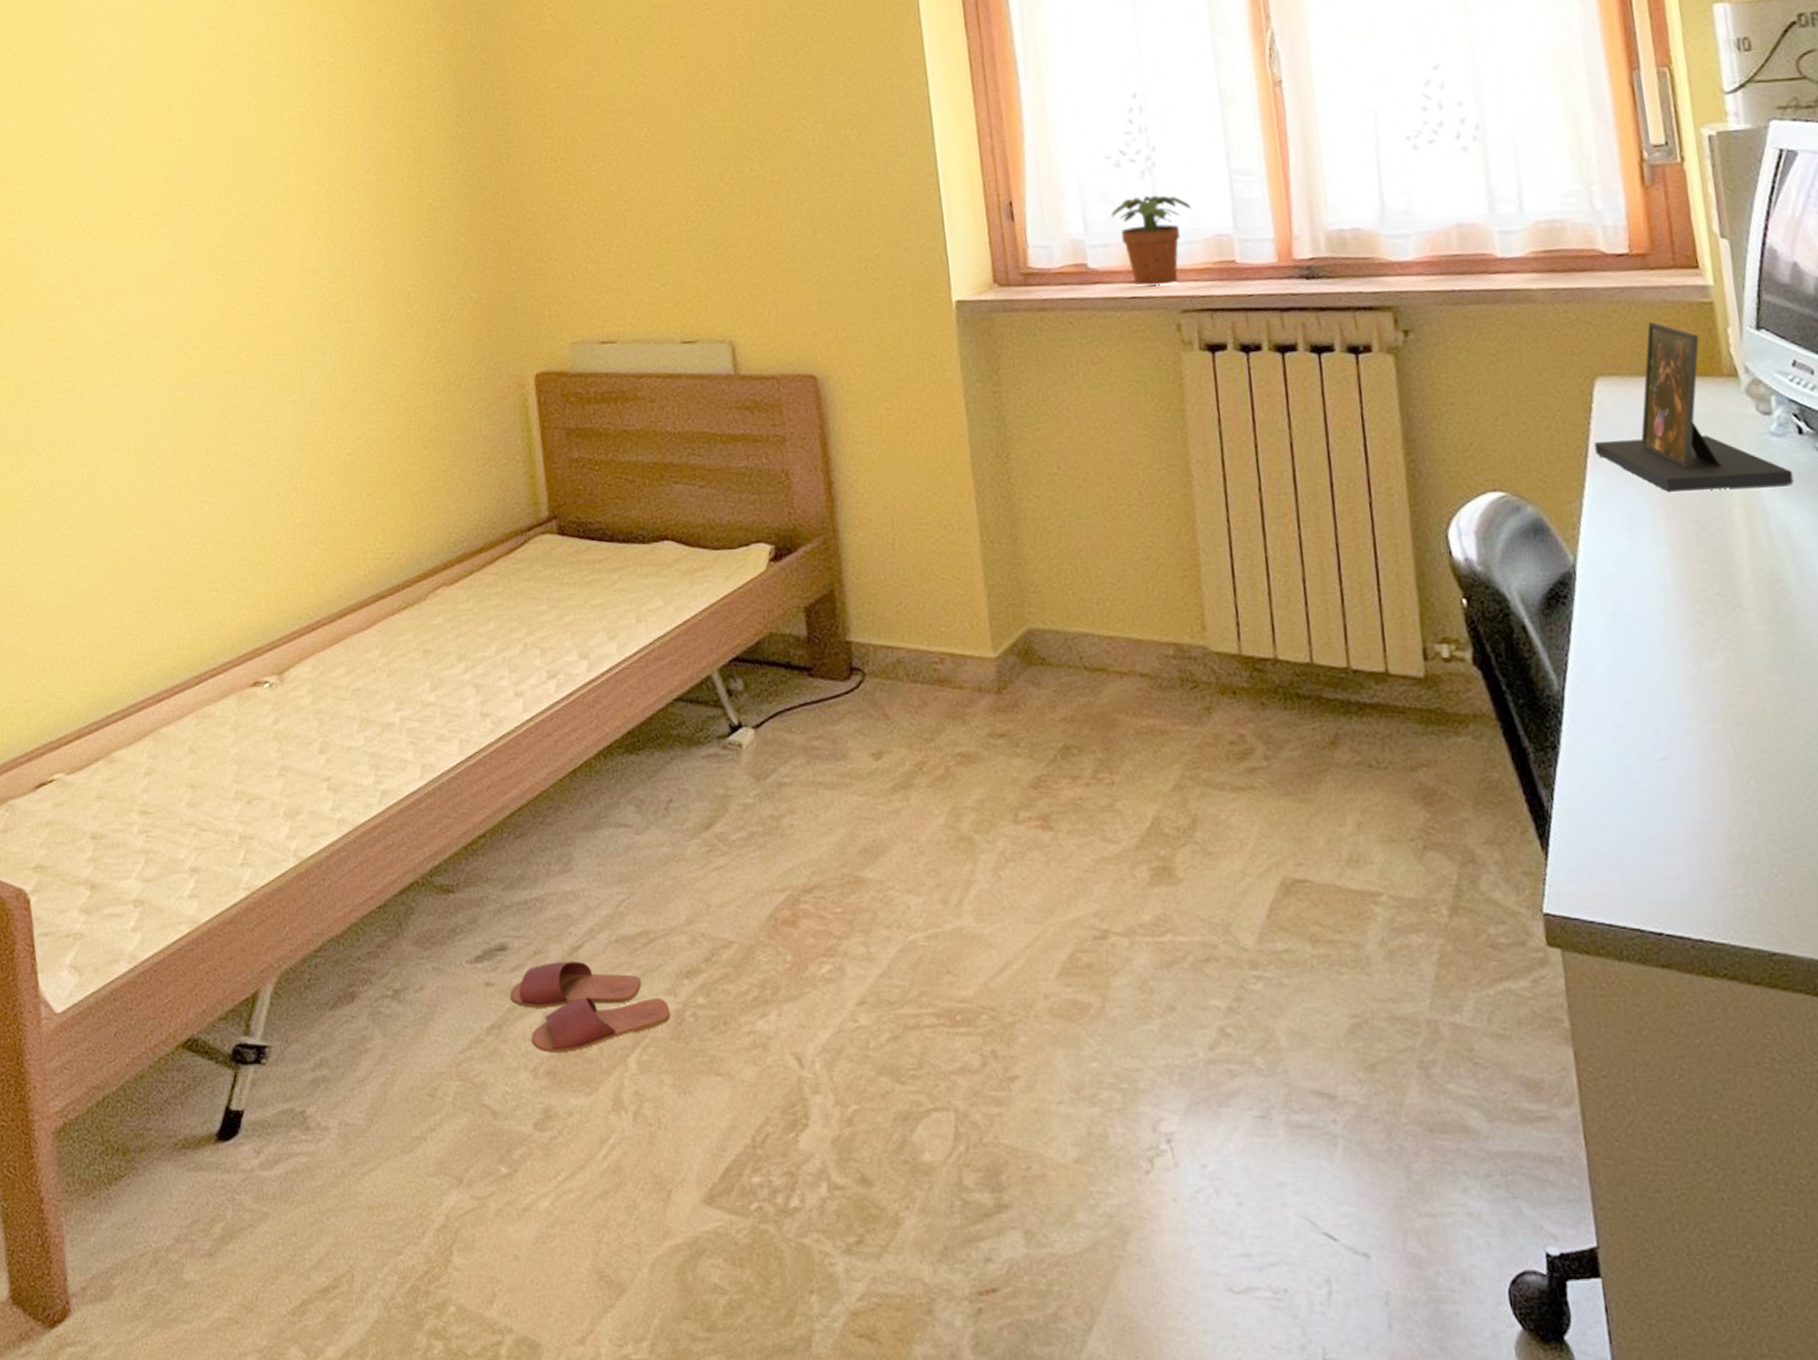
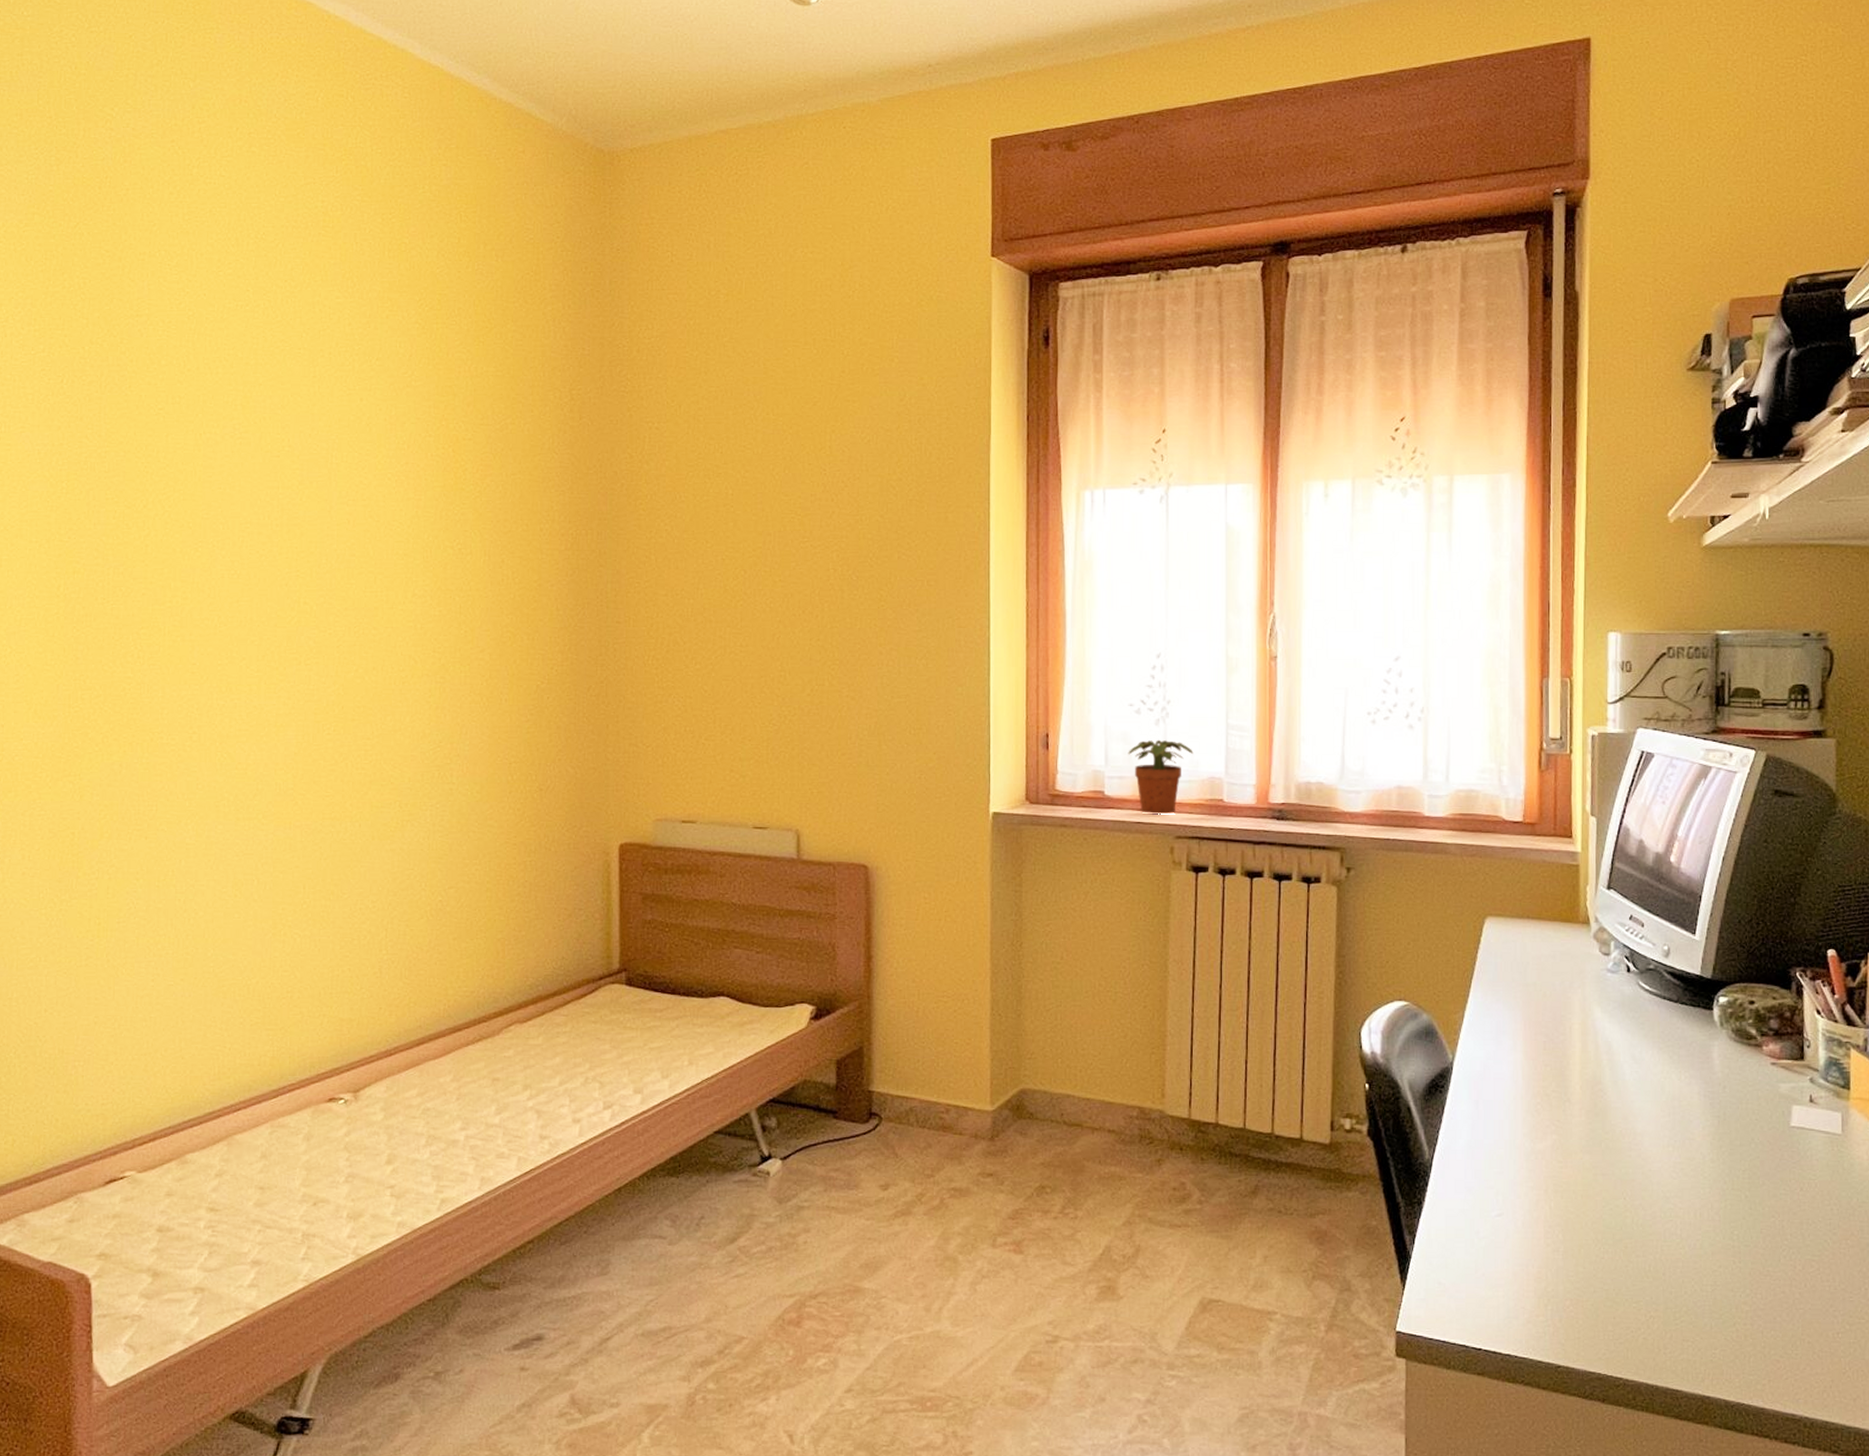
slippers: present [510,962,671,1052] -> none [542,1351,683,1427]
photo frame: present [1594,322,1794,492] -> none [1479,877,1619,1010]

